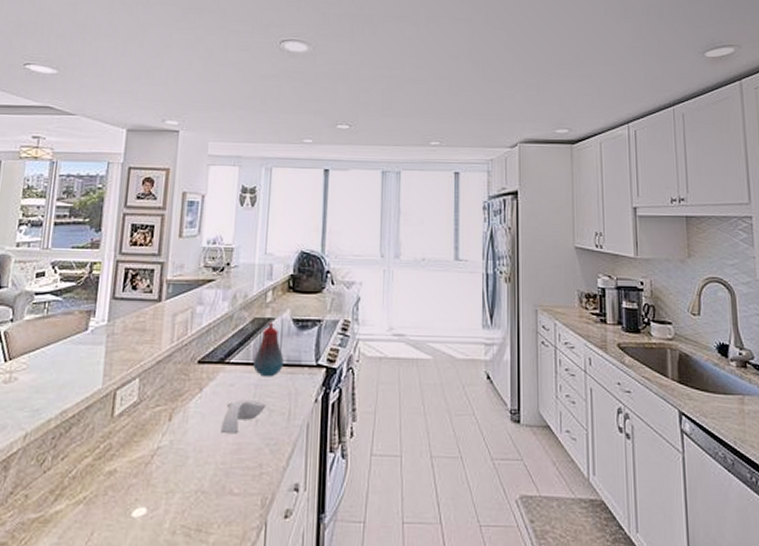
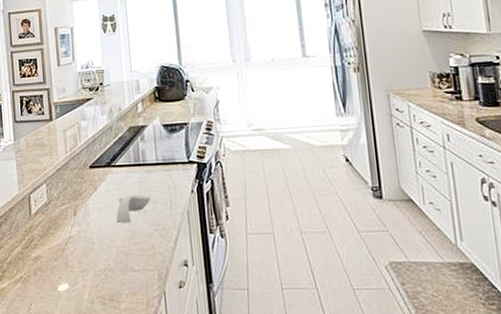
teakettle: present [253,322,284,377] -> none [134,129,161,175]

